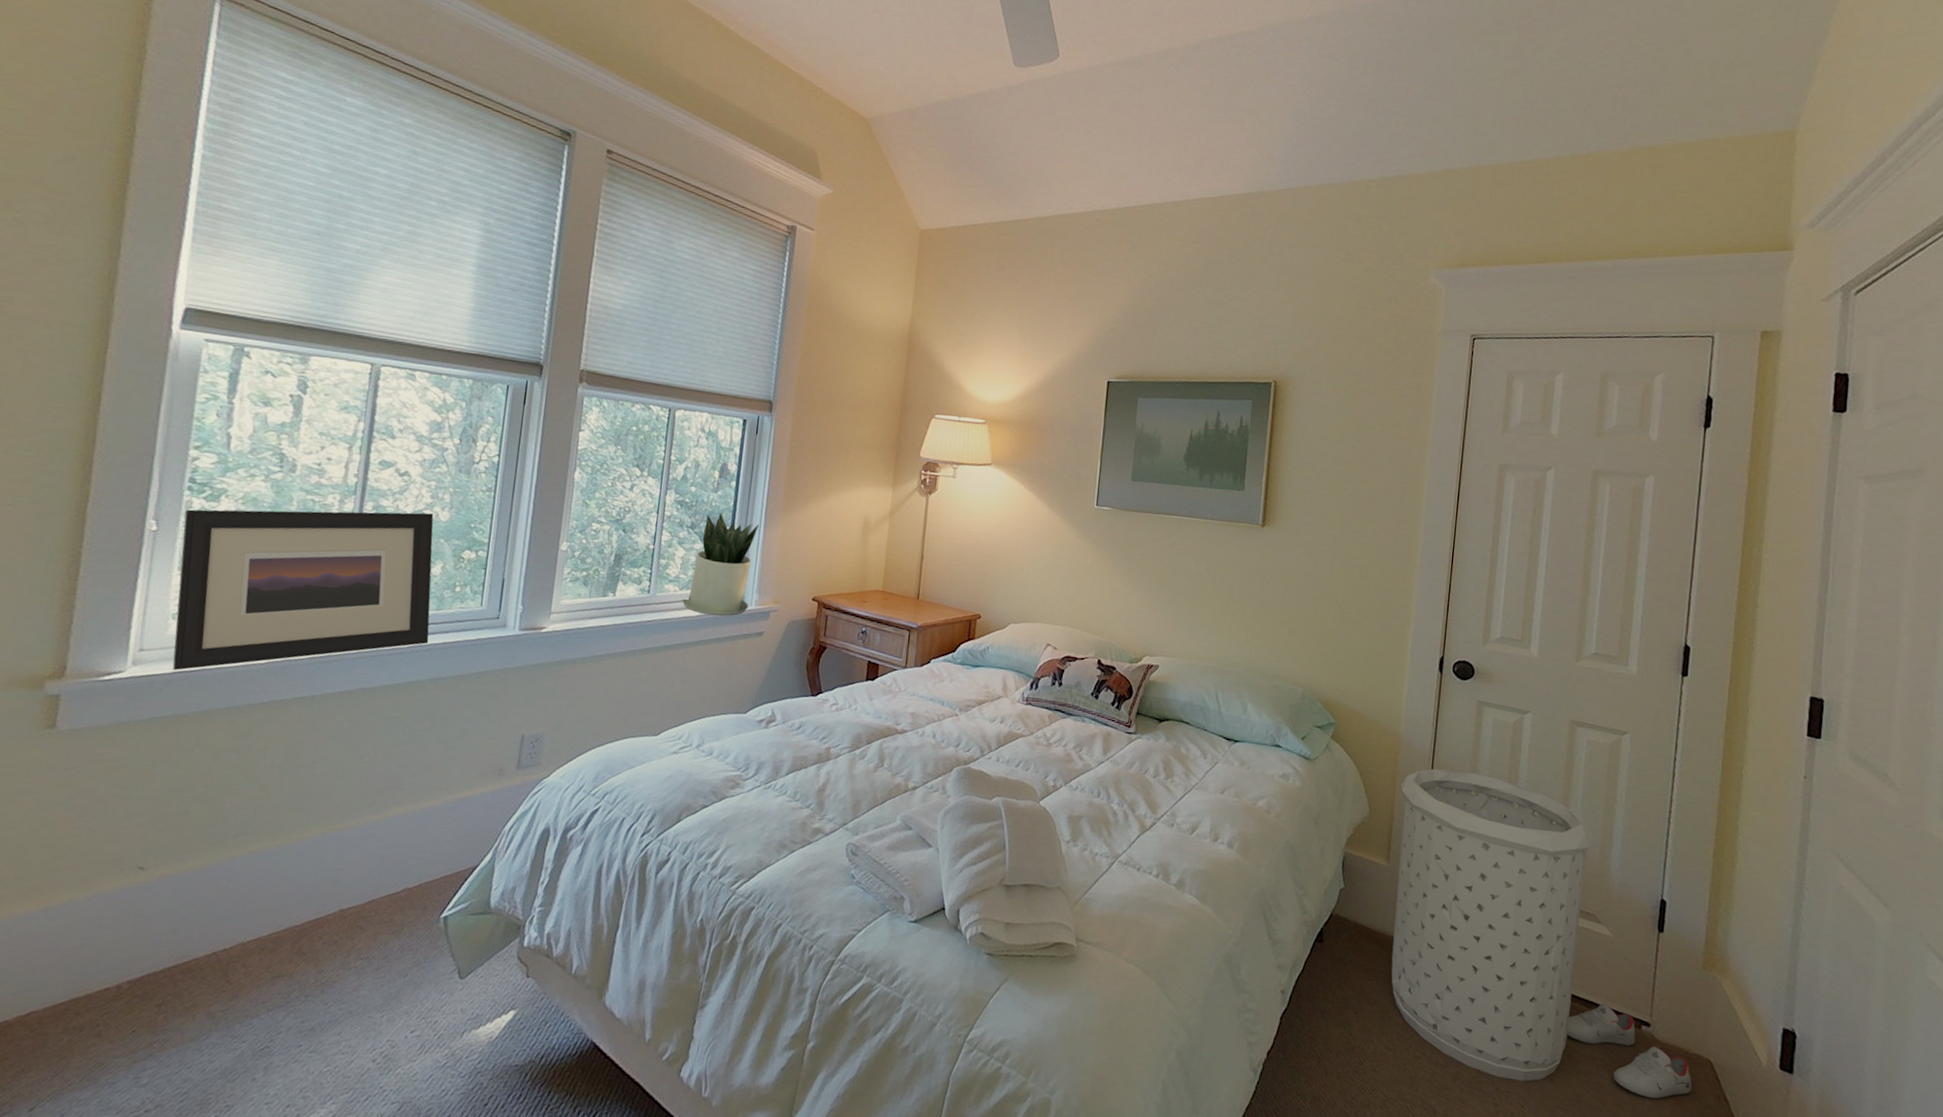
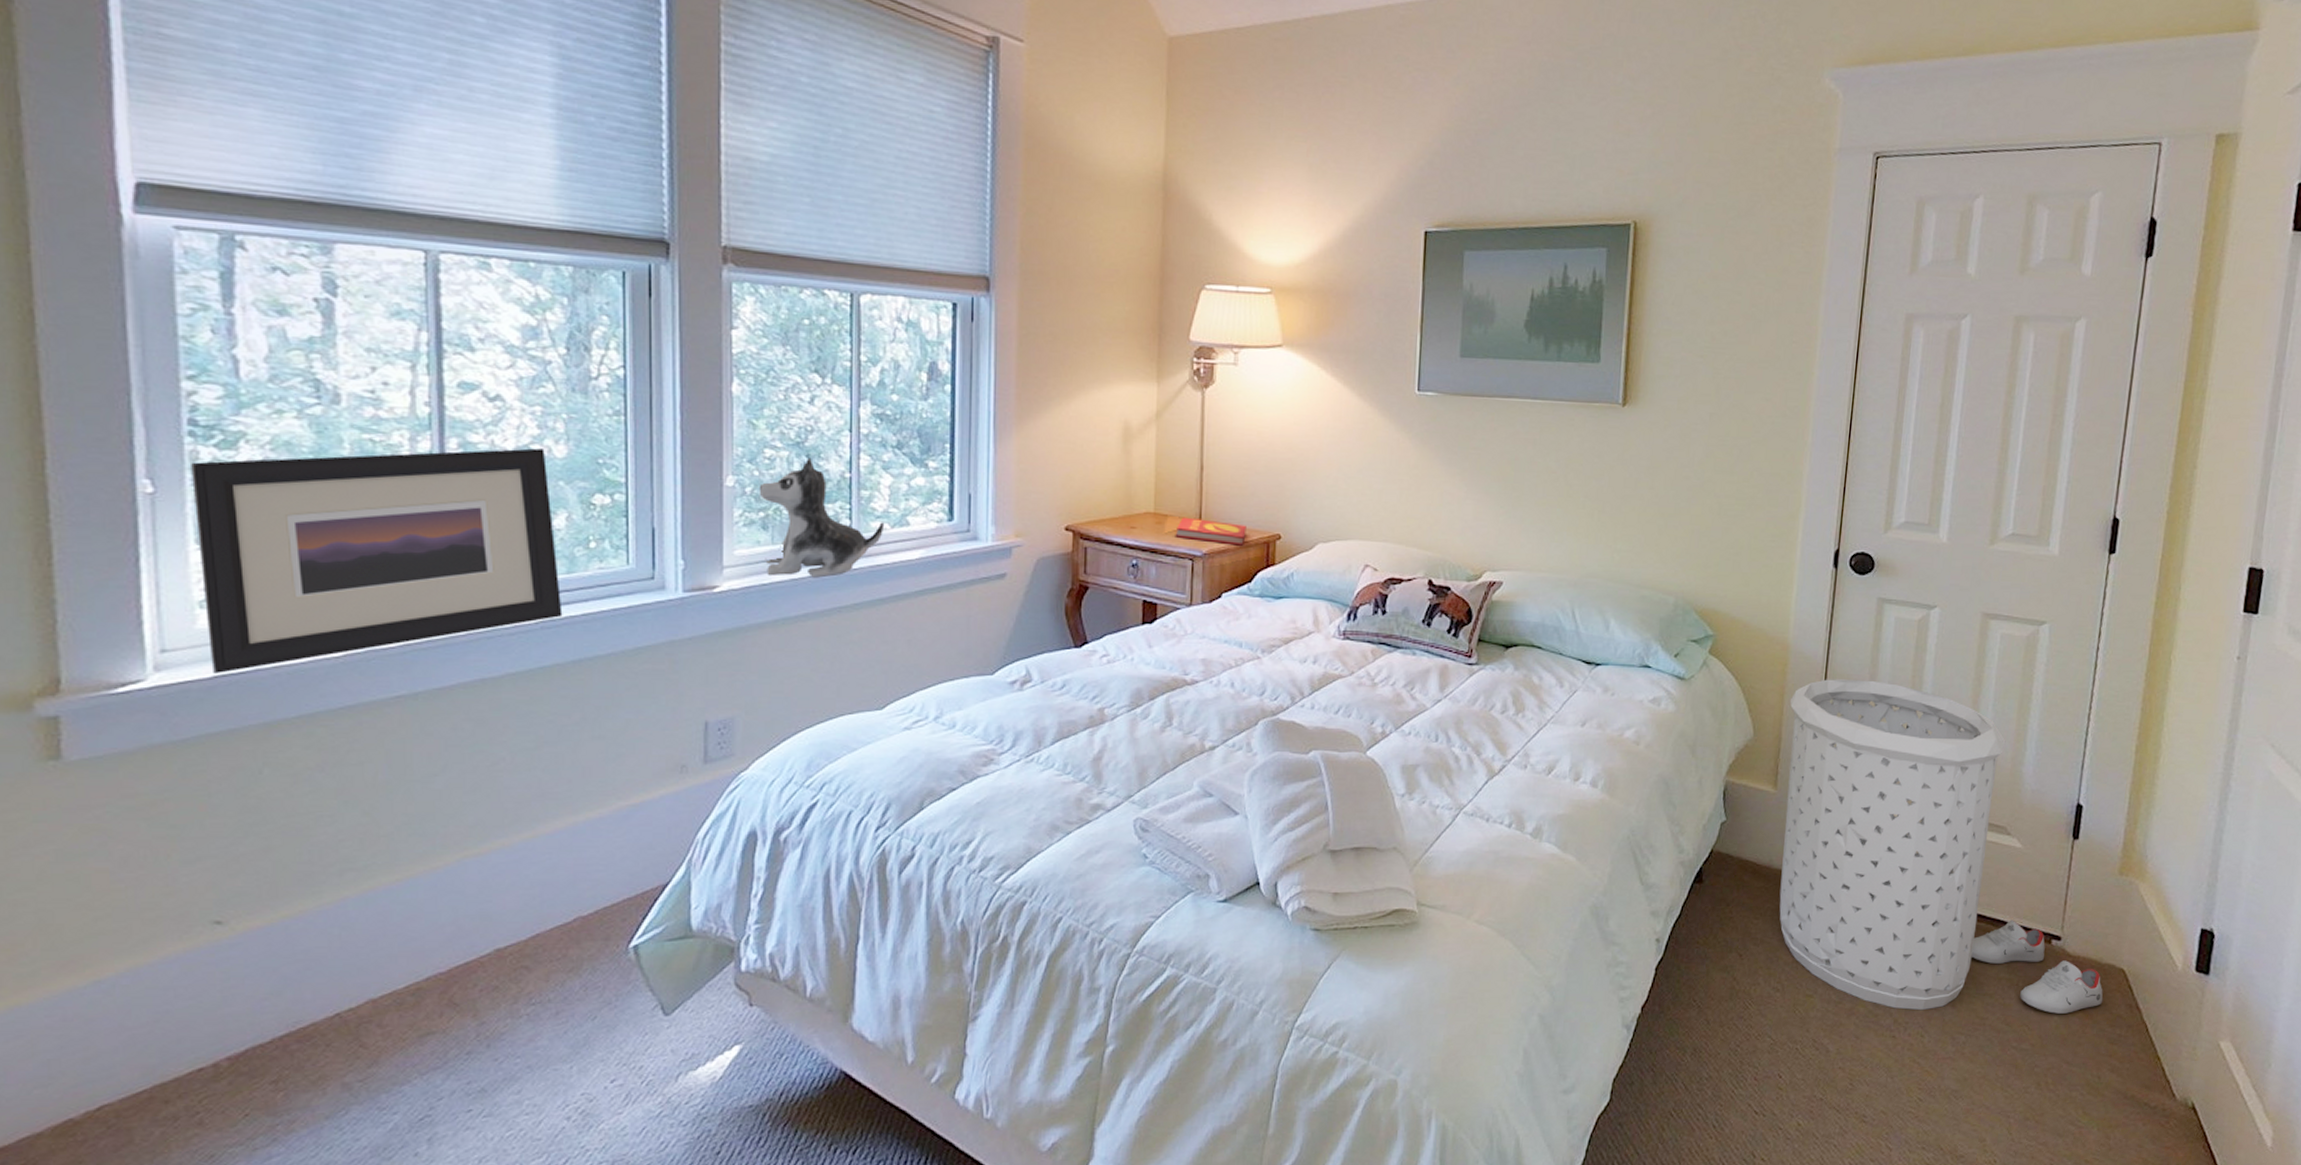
plush toy: none [582,531,674,626] -> present [759,457,883,578]
planter: present [681,513,759,617] -> none [895,427,987,558]
book: none [898,595,954,622] -> present [1176,517,1246,546]

